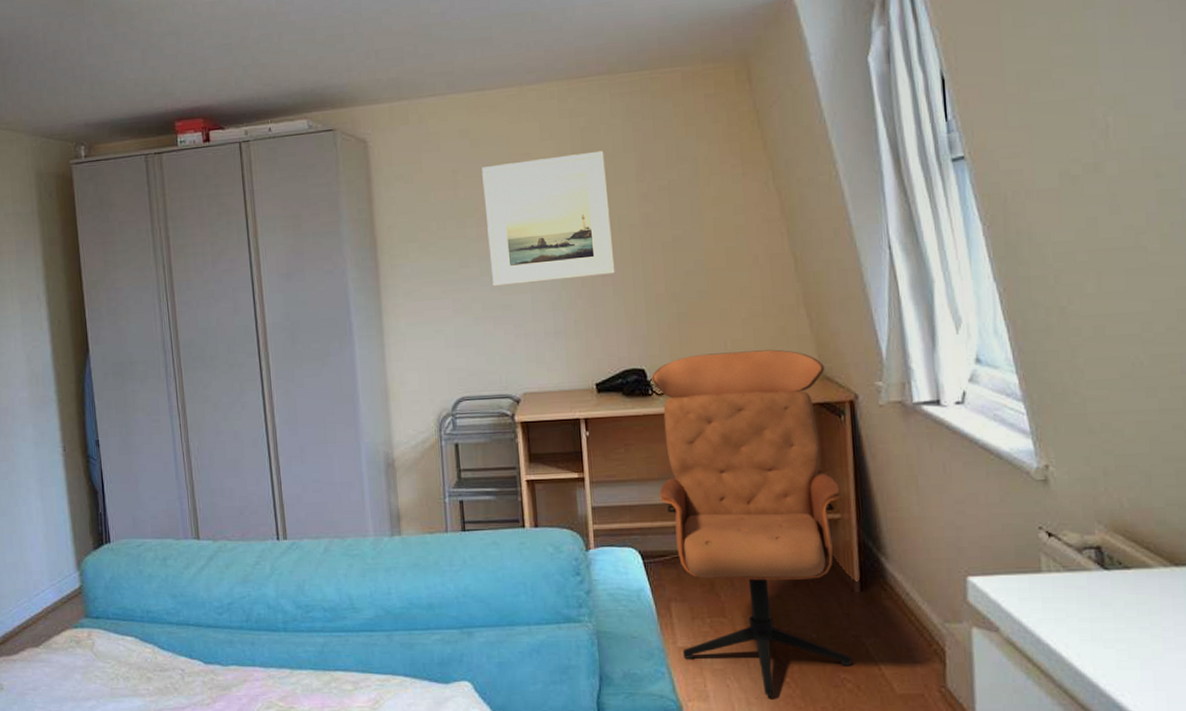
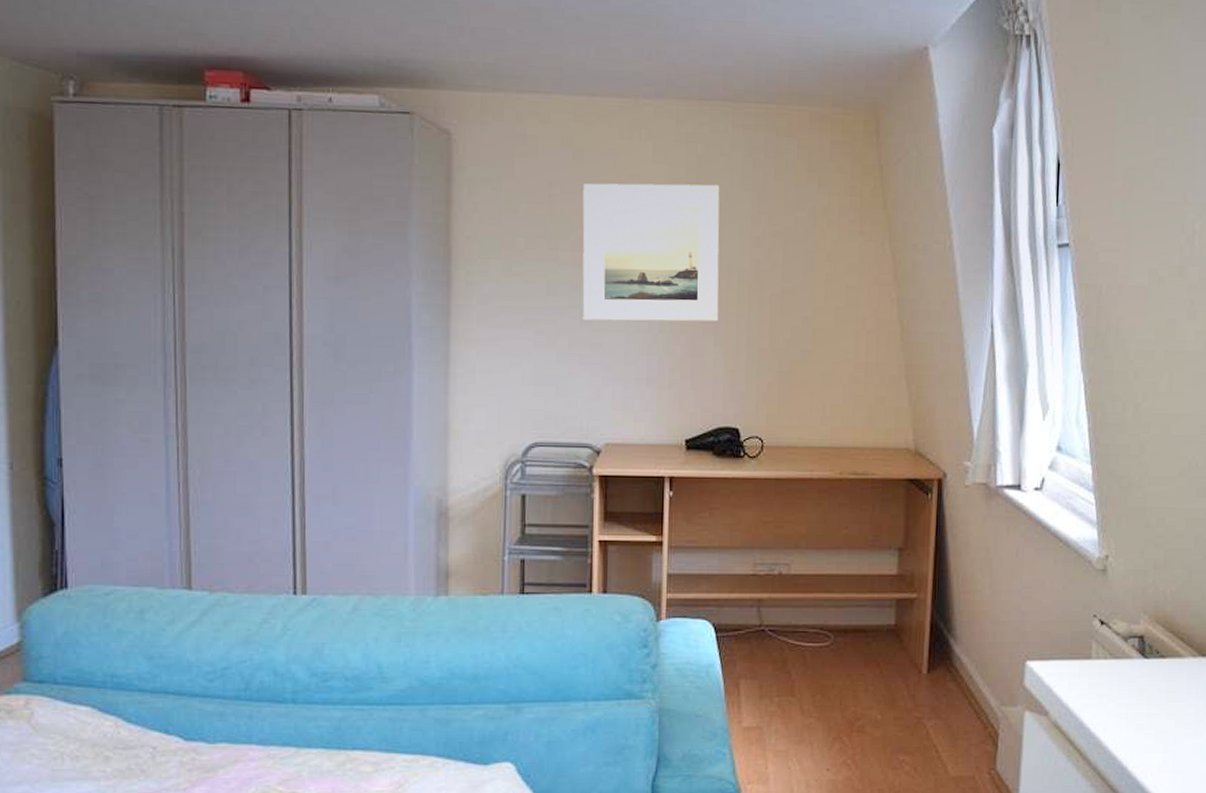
office chair: present [650,349,852,696] -> none [741,418,920,778]

